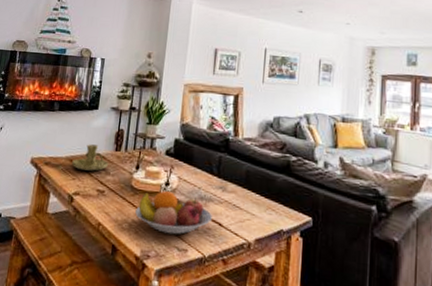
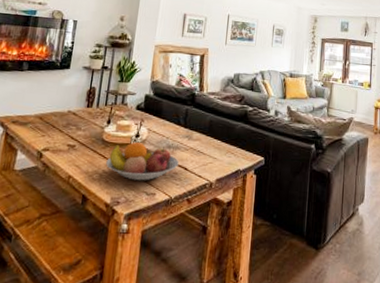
candle holder: present [72,144,109,171] -> none [41,102,81,127]

